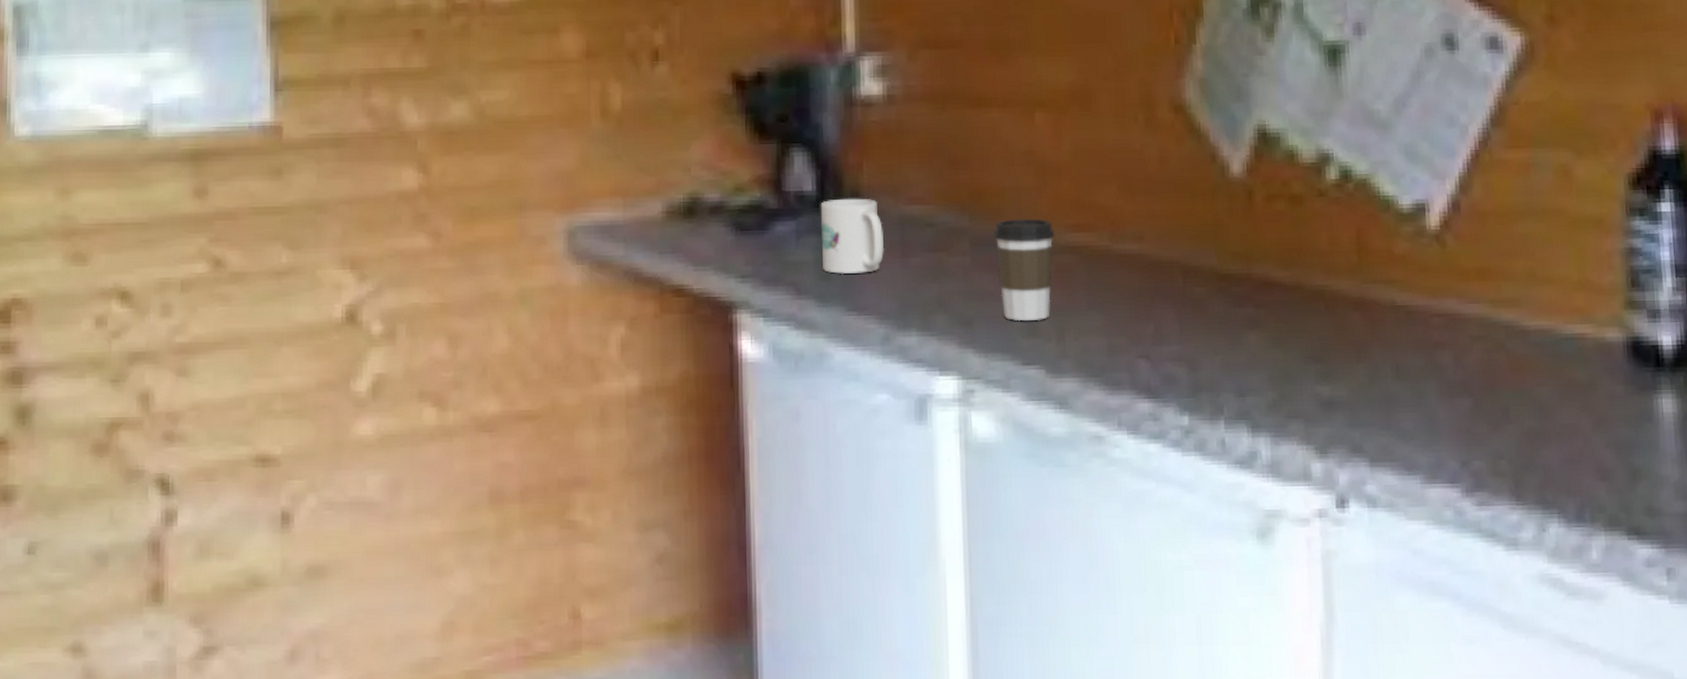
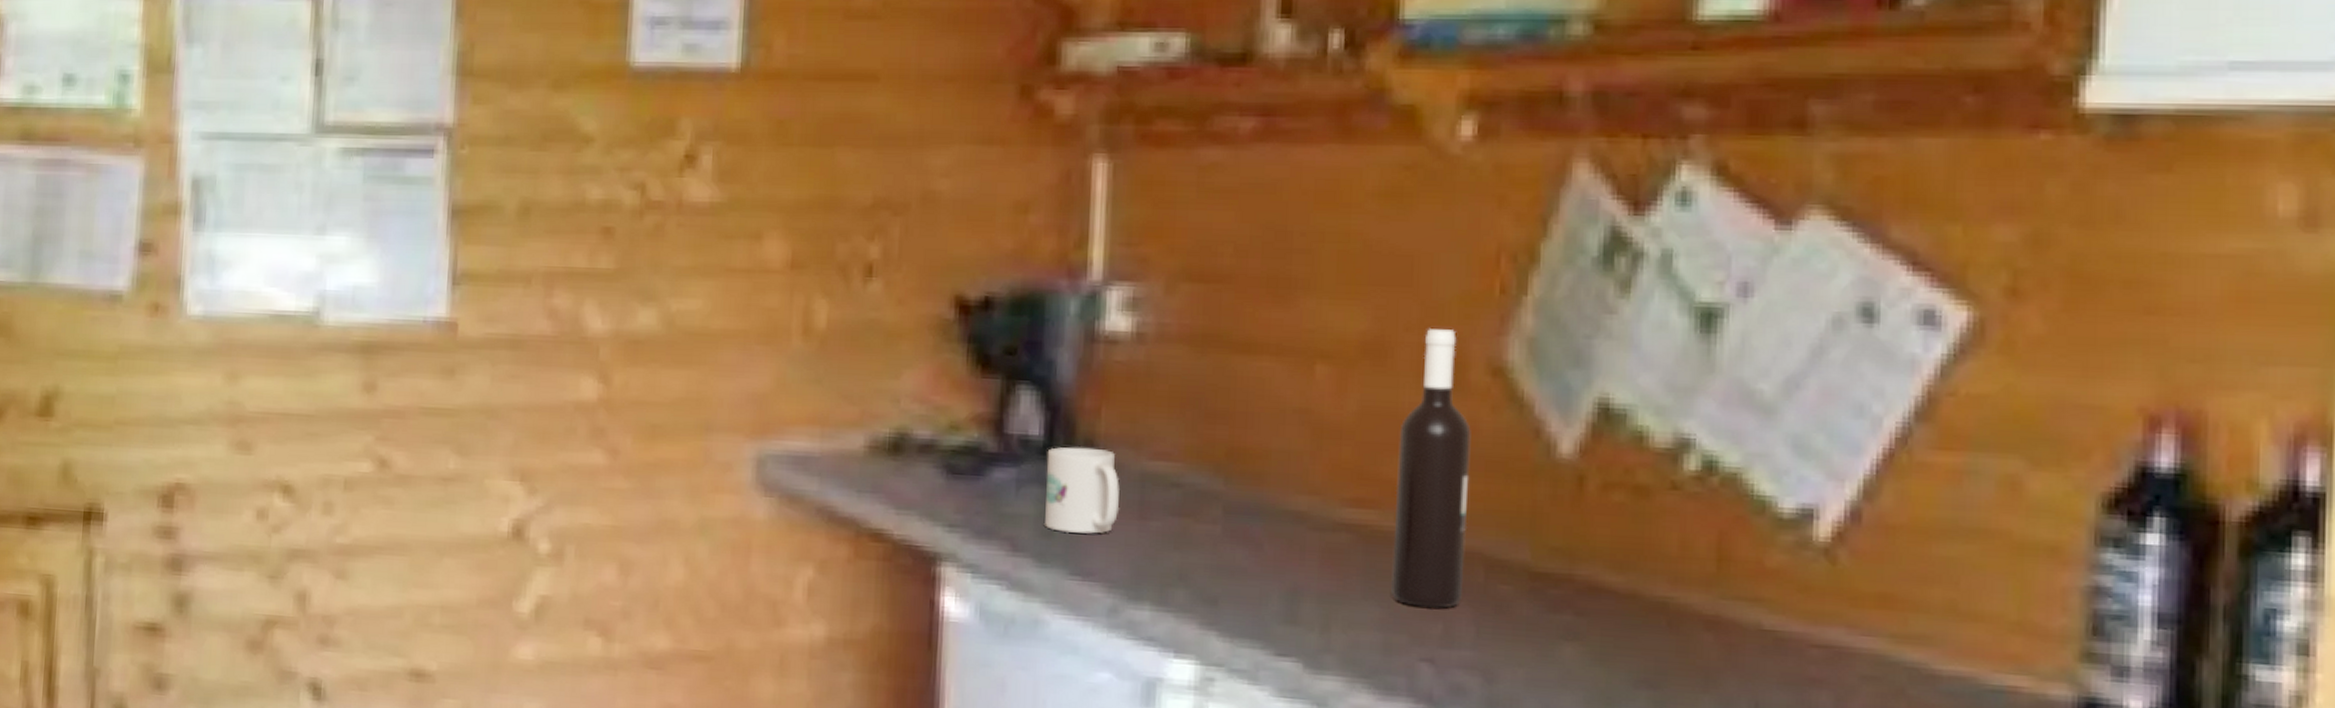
coffee cup: present [993,218,1055,322] -> none [1252,486,1328,607]
wine bottle: none [1106,75,1166,312] -> present [1391,327,1471,608]

